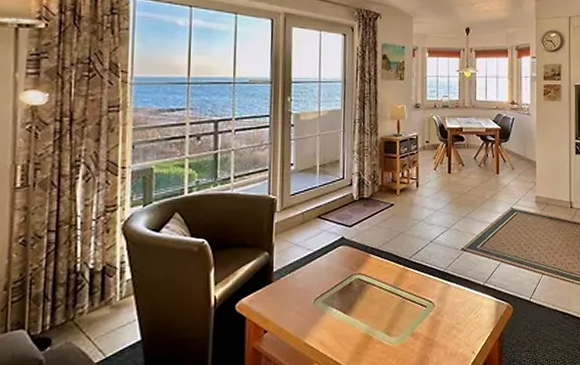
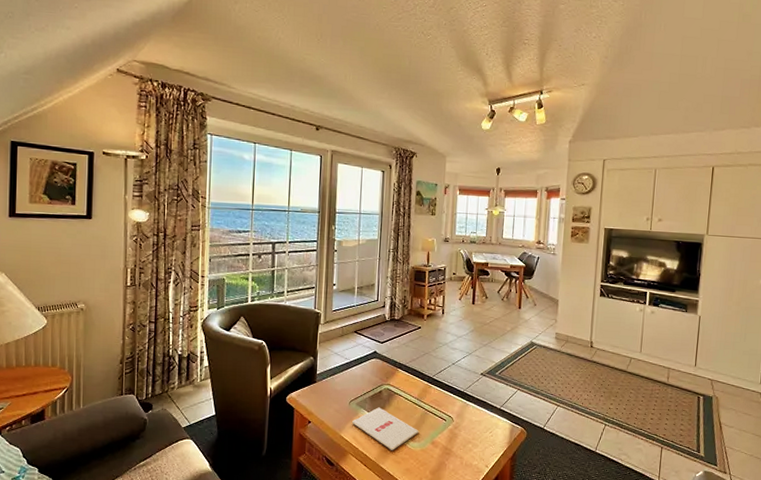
magazine: none [317,302,397,351] -> present [351,407,419,450]

